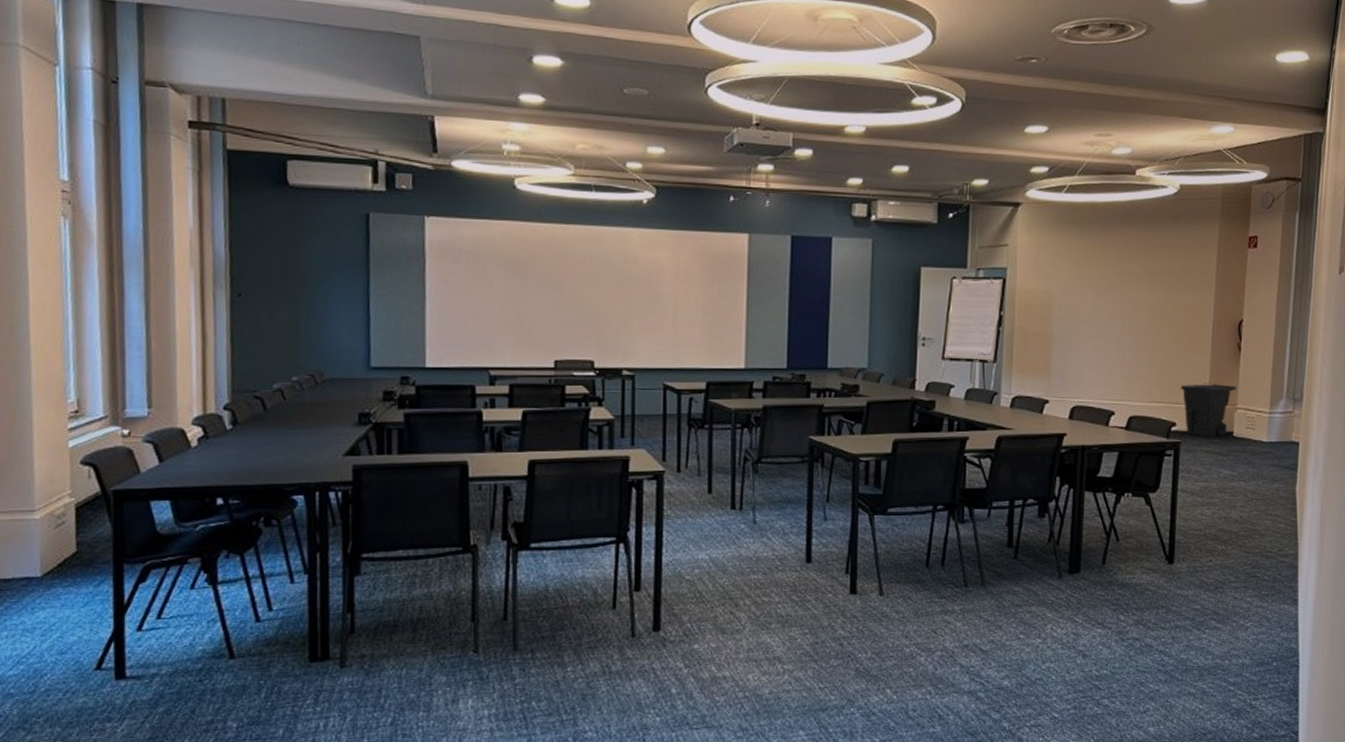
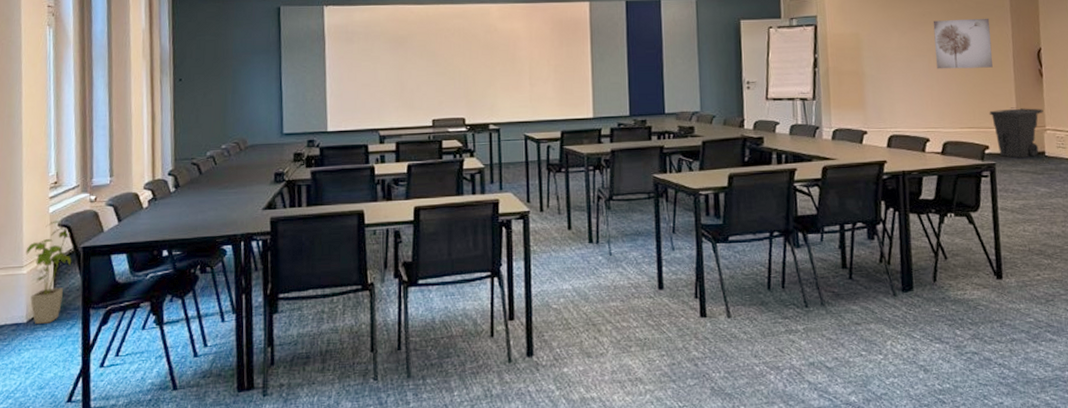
house plant: none [38,457,99,578] -> present [25,220,72,324]
wall art: none [1130,282,1193,338] -> present [933,18,993,69]

